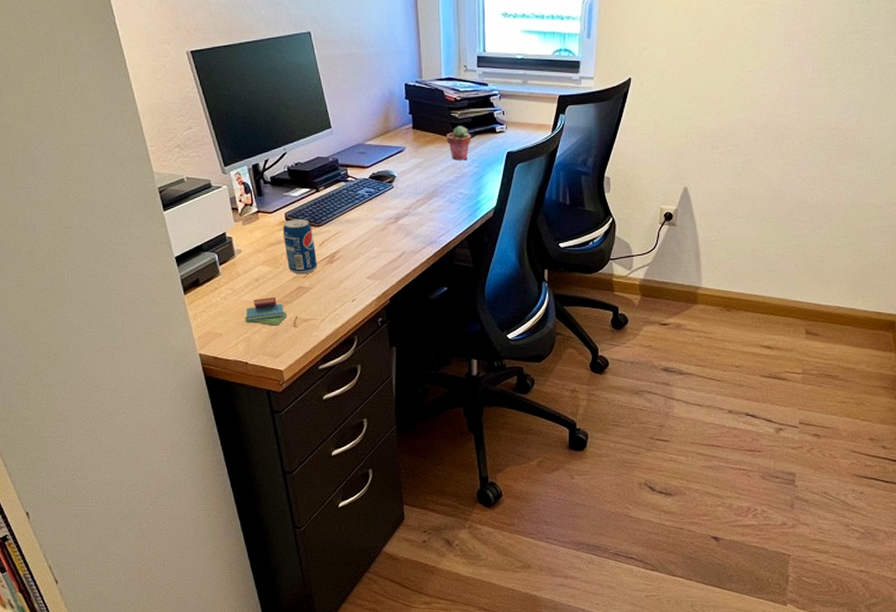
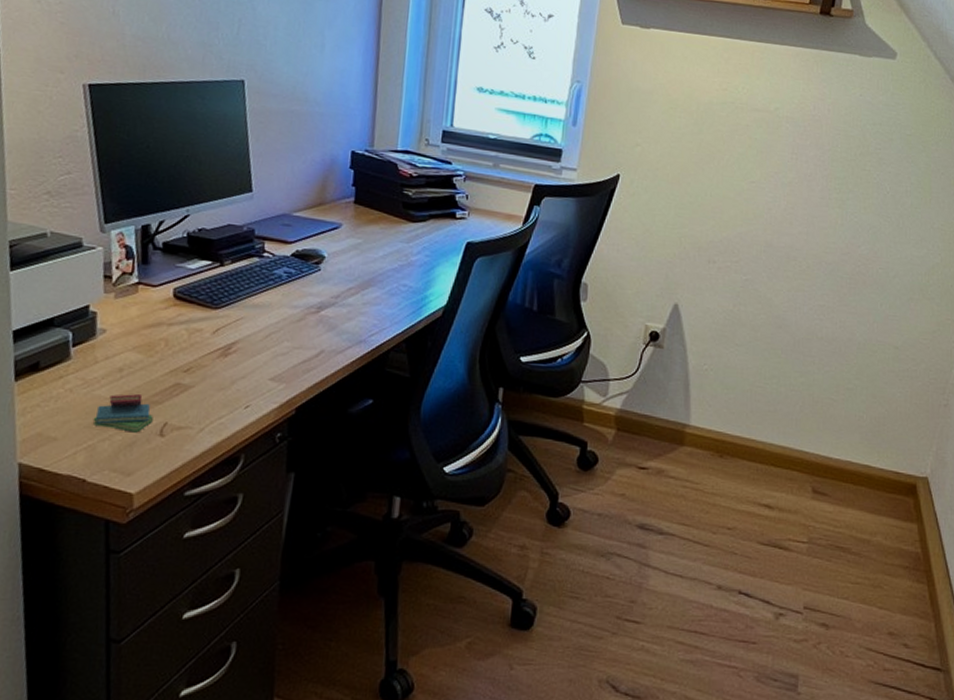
beverage can: present [282,218,317,275] -> none [165,296,208,368]
potted succulent: present [447,125,472,161] -> none [394,205,426,247]

